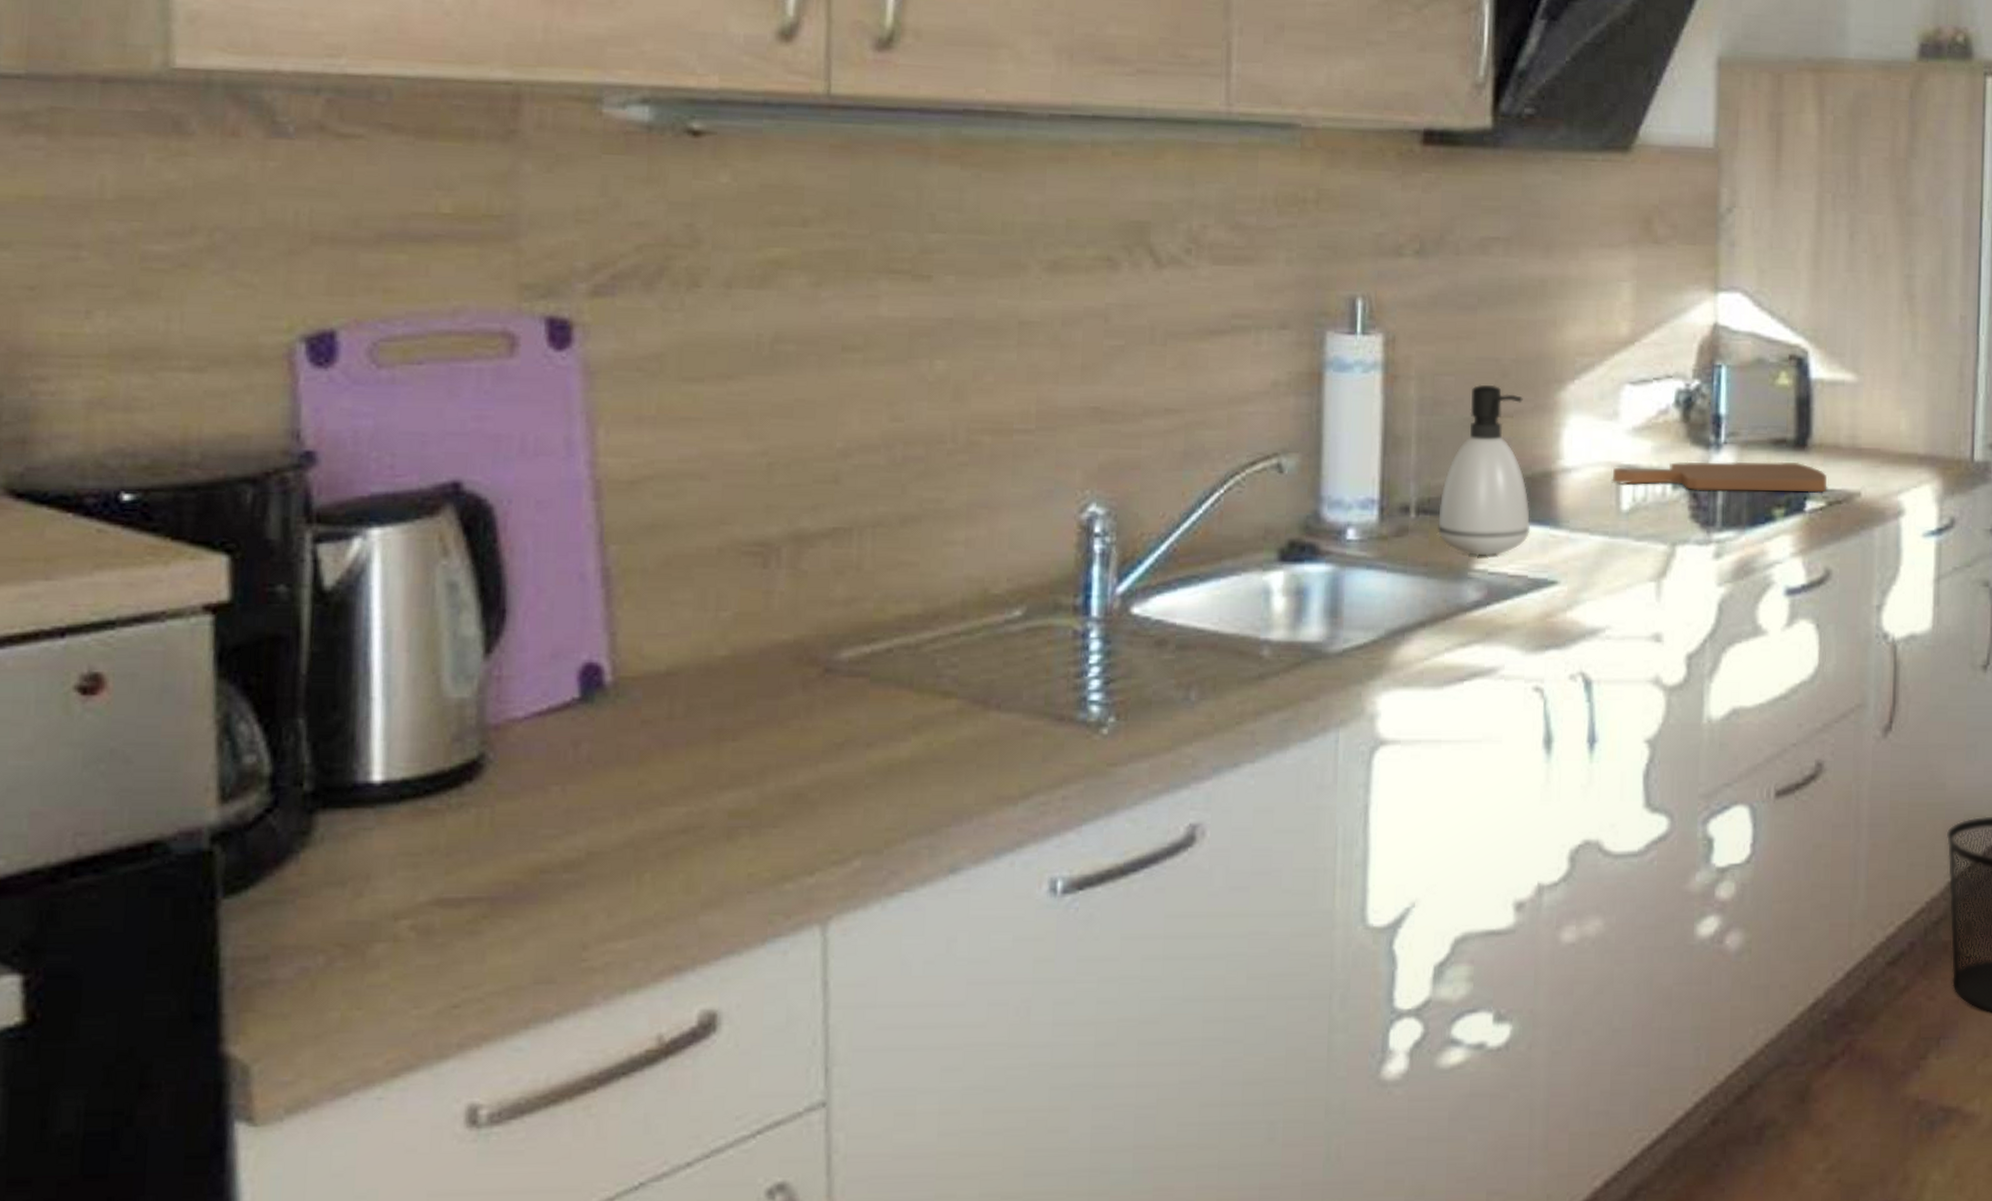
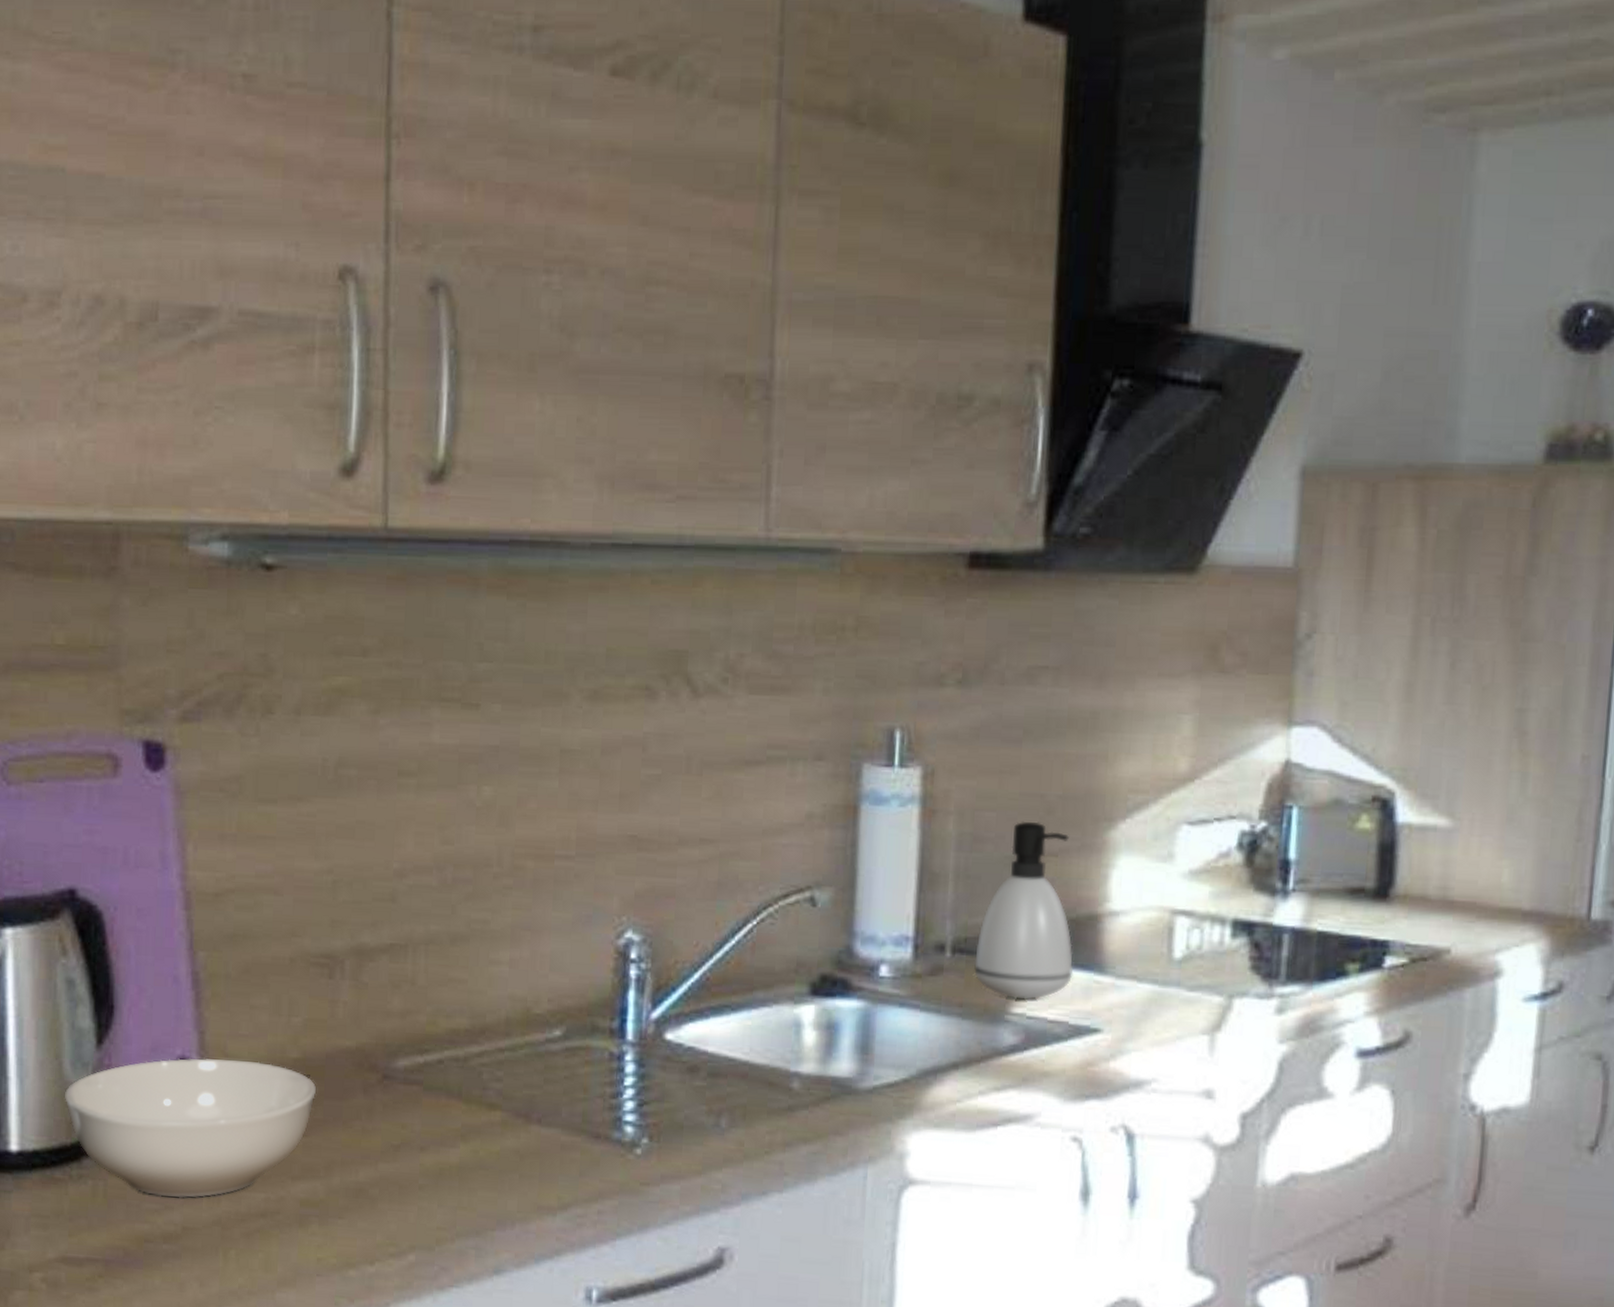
bowl: none [442,661,749,820] -> present [64,1058,317,1198]
cutting board: present [1613,461,1827,493] -> none [1165,909,1411,948]

